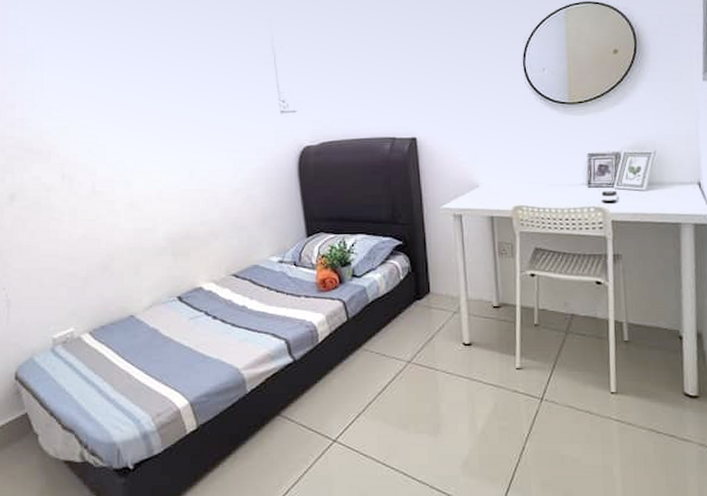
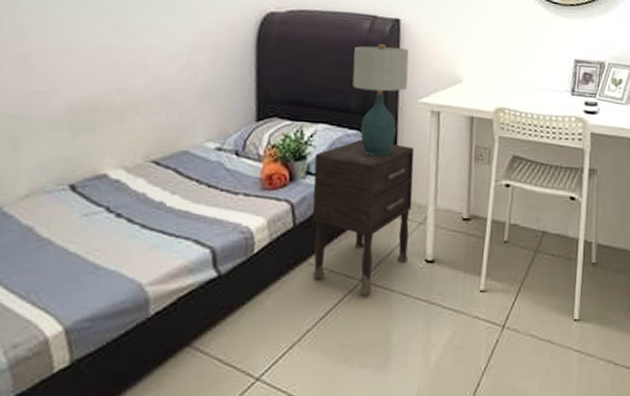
nightstand: none [357,244,447,374] -> present [312,139,414,295]
table lamp: none [380,161,429,258] -> present [352,44,409,156]

